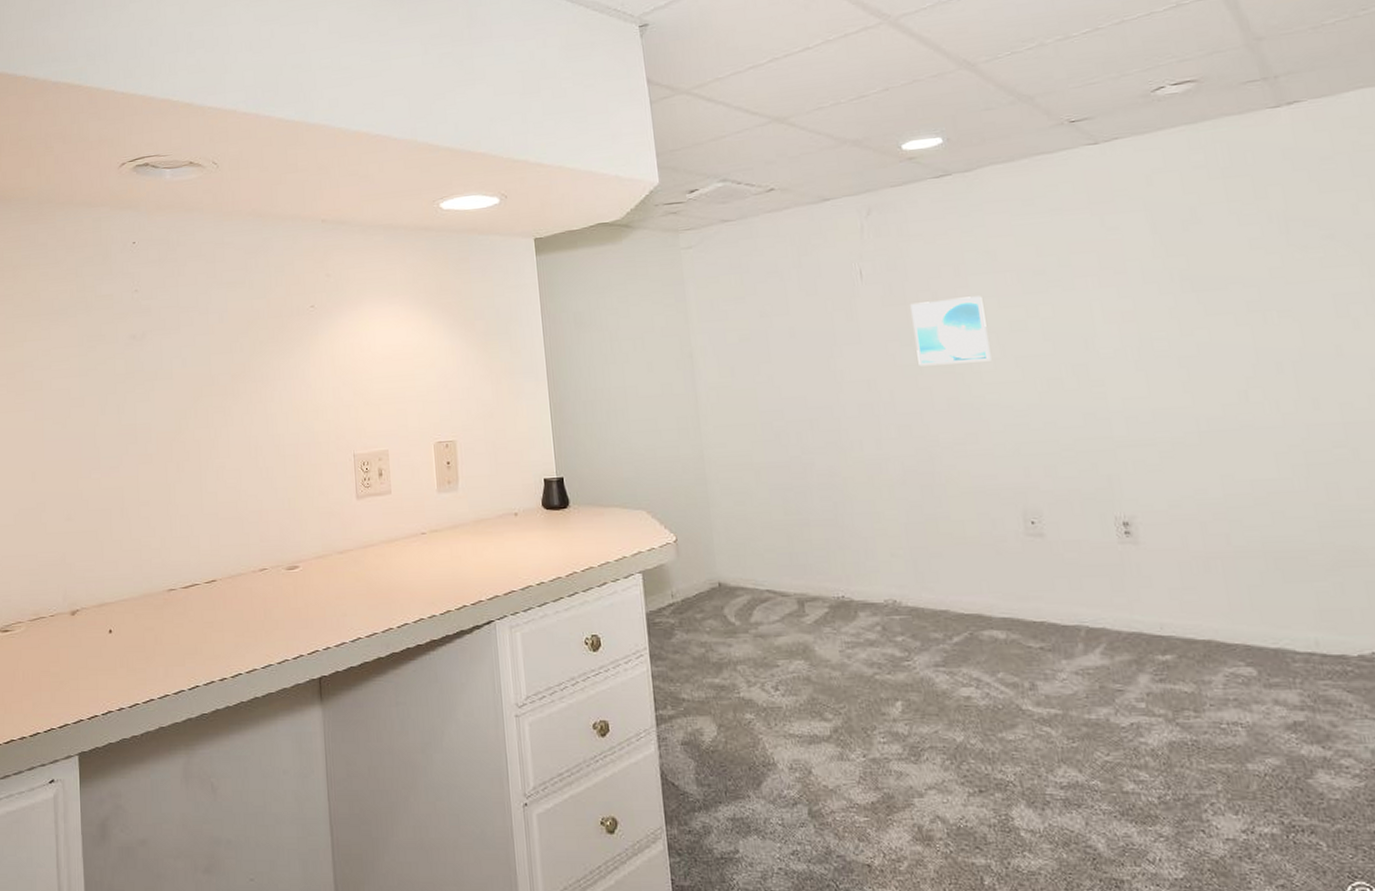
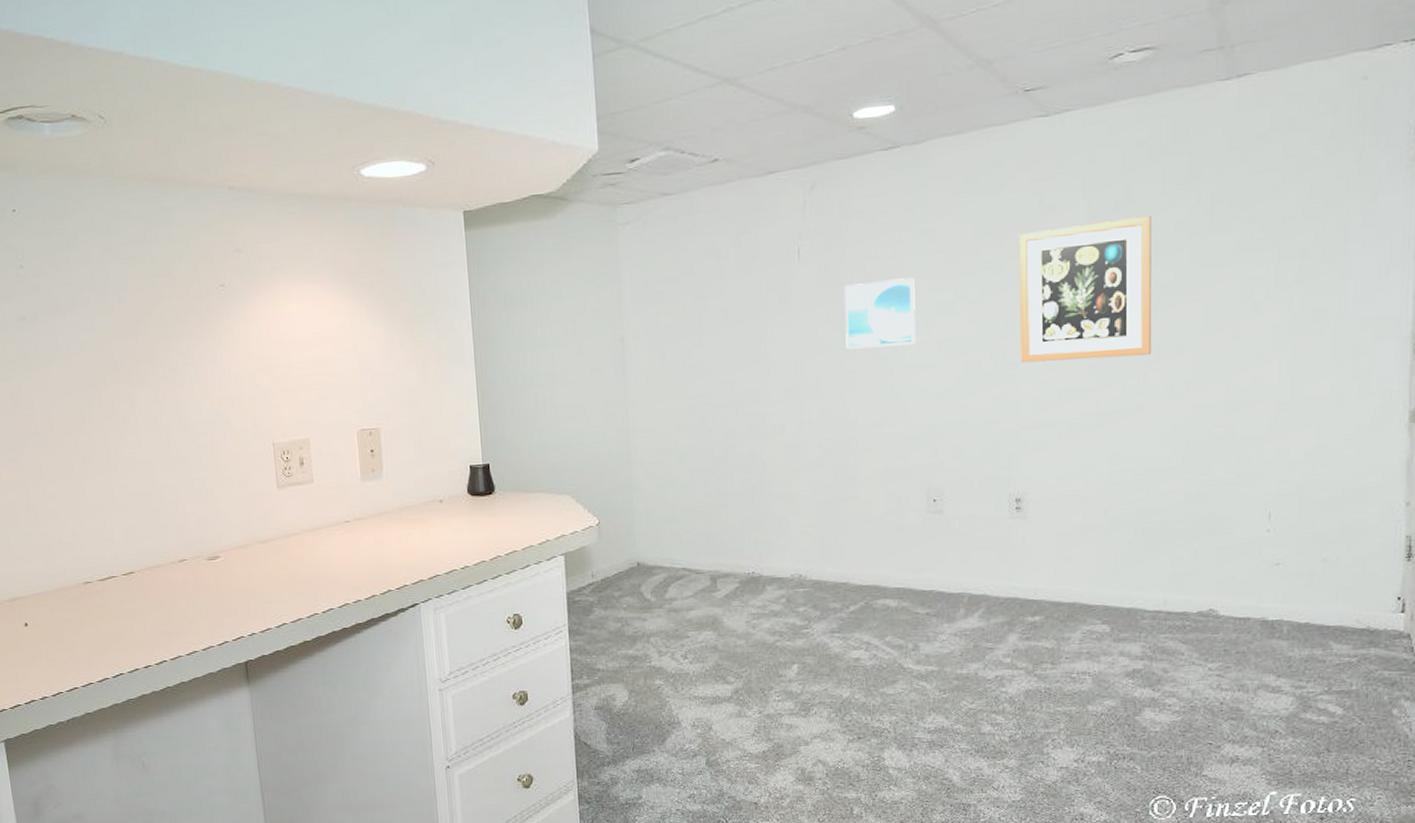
wall art: none [1085,234,1249,380] -> present [1019,215,1152,363]

